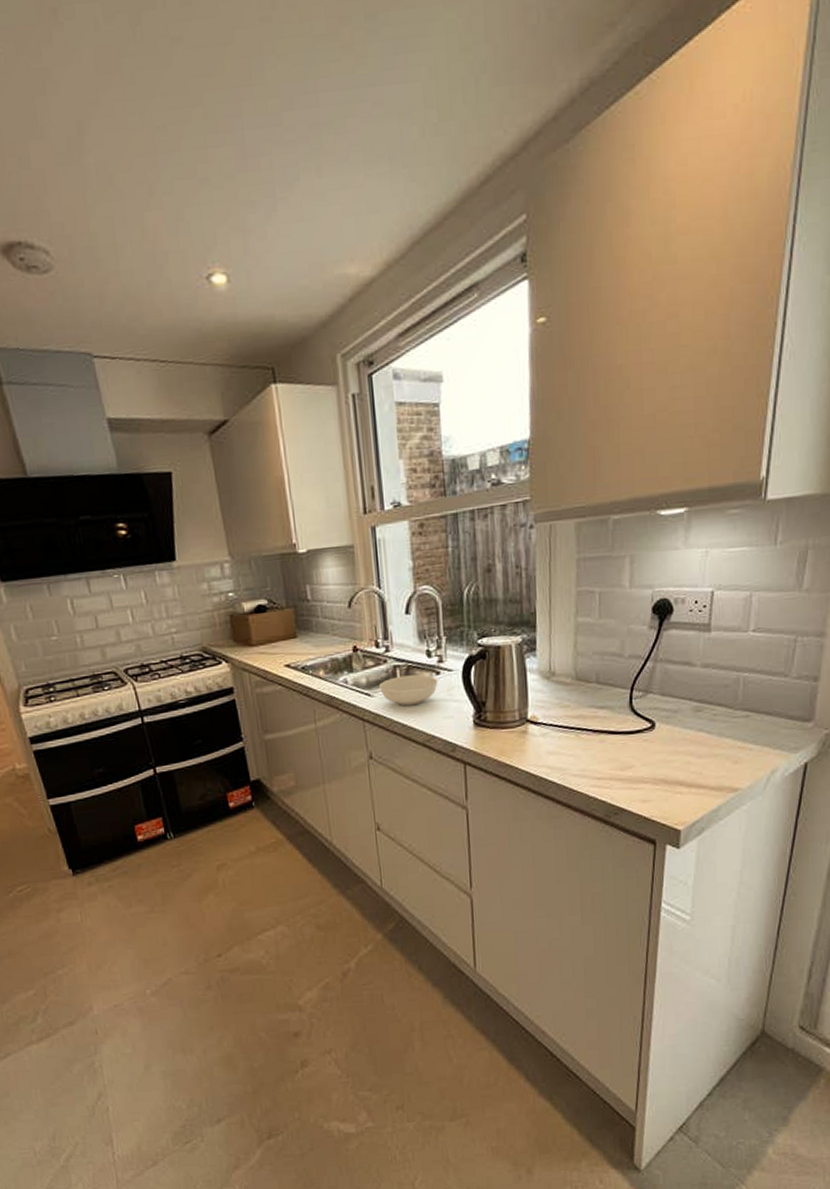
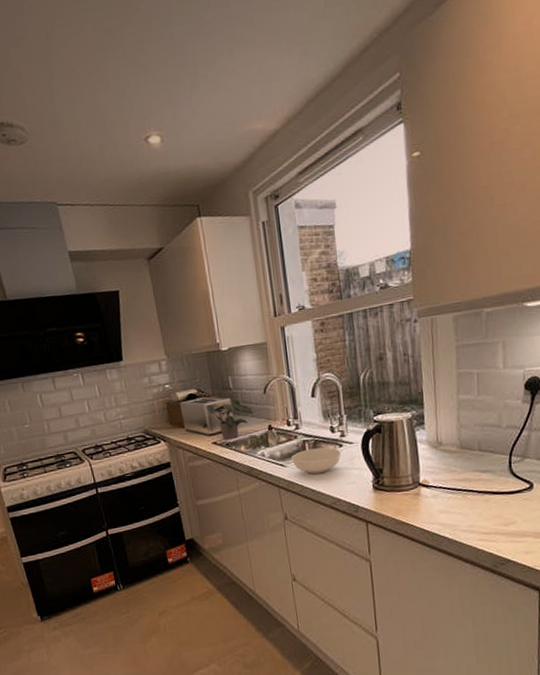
toaster: none [245,609,312,658] -> present [179,396,234,437]
potted plant: none [282,614,335,663] -> present [209,400,253,440]

